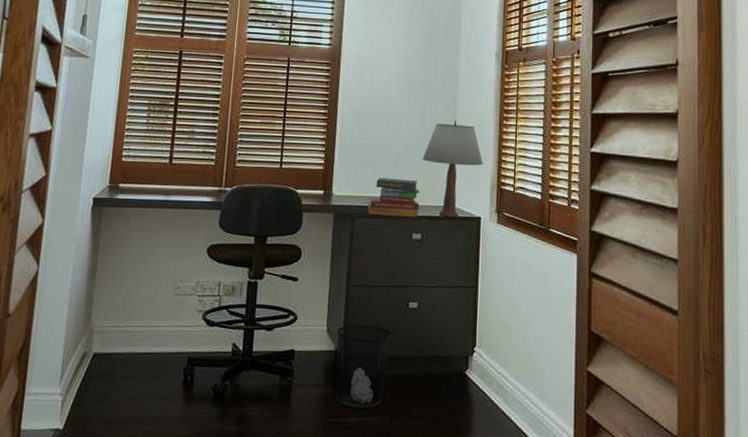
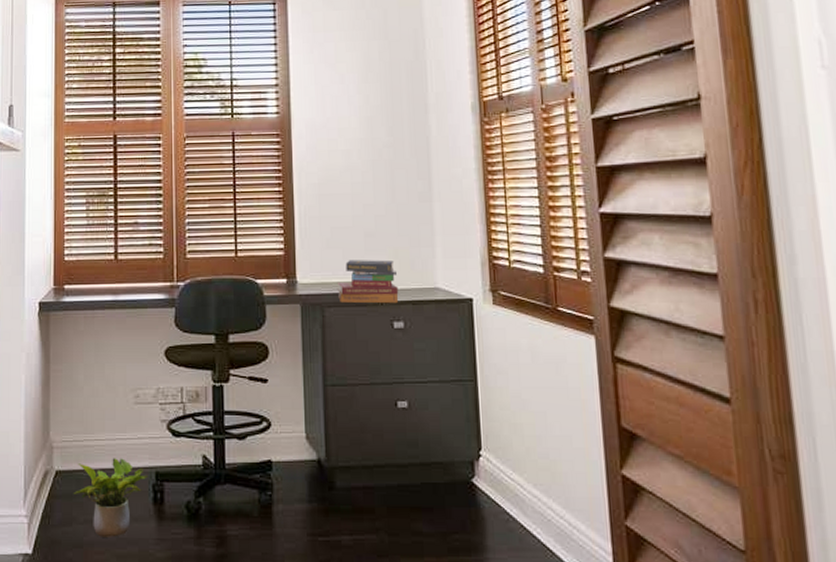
potted plant: none [109,343,181,415] -> present [74,458,149,537]
waste bin: present [335,324,392,411] -> none [316,429,381,527]
table lamp: present [422,120,484,219] -> none [396,187,470,302]

